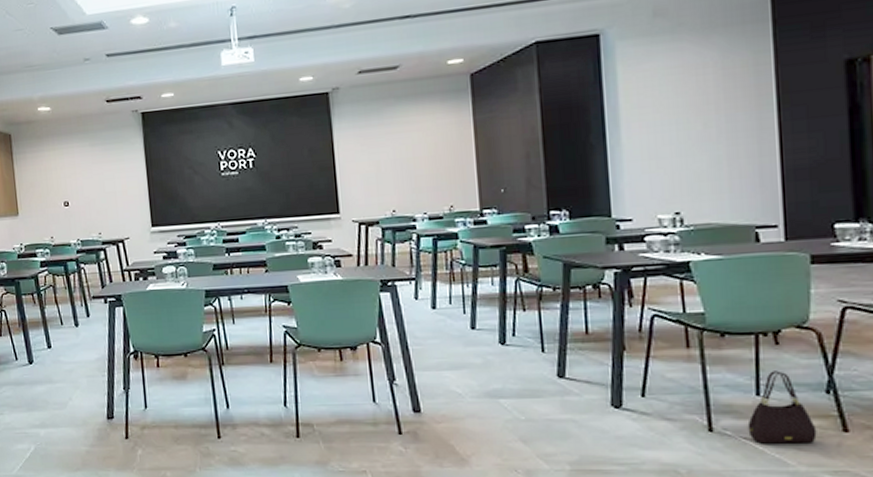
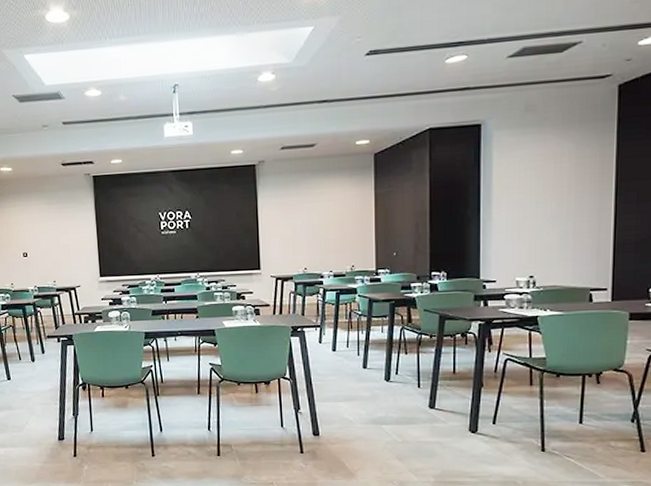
handbag: present [747,371,817,444] -> none [571,404,622,461]

